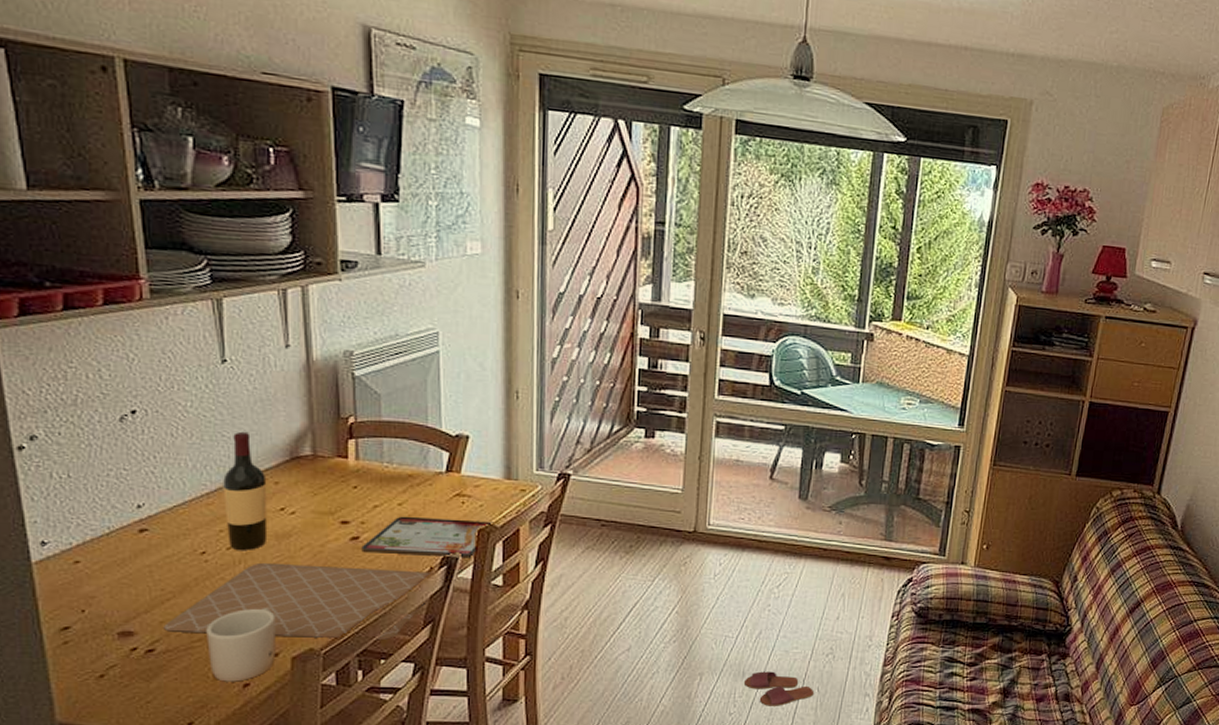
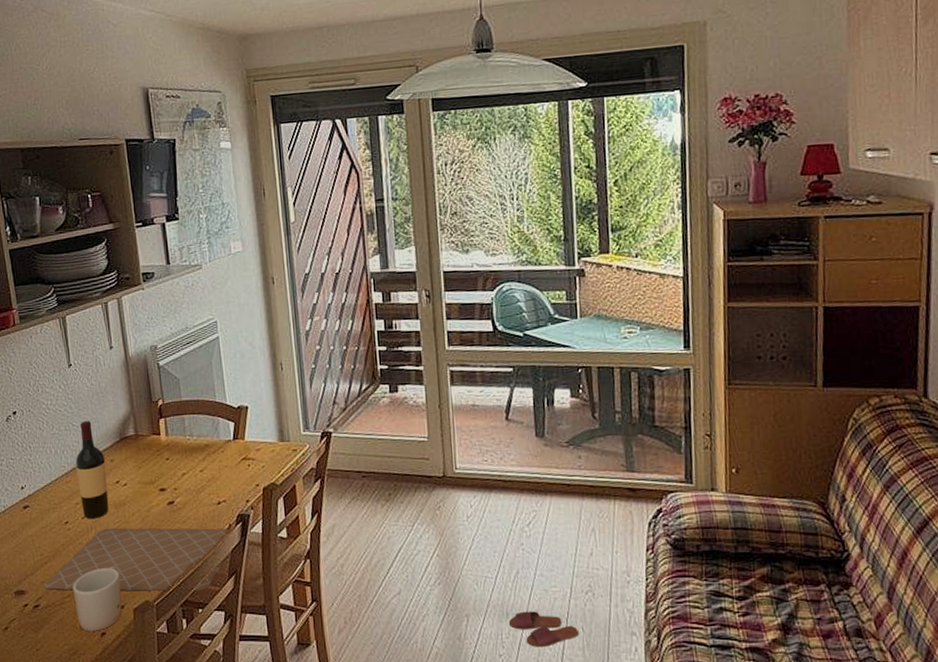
tablet: present [361,516,494,558] -> none [176,480,275,515]

